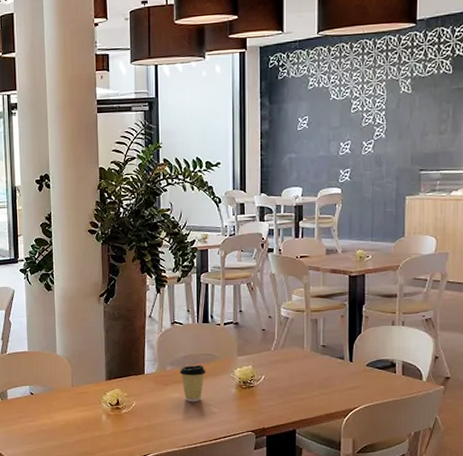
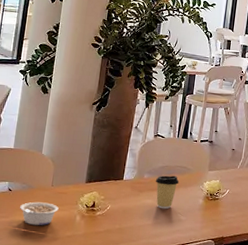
legume: none [44,404,83,428] -> present [20,202,59,226]

